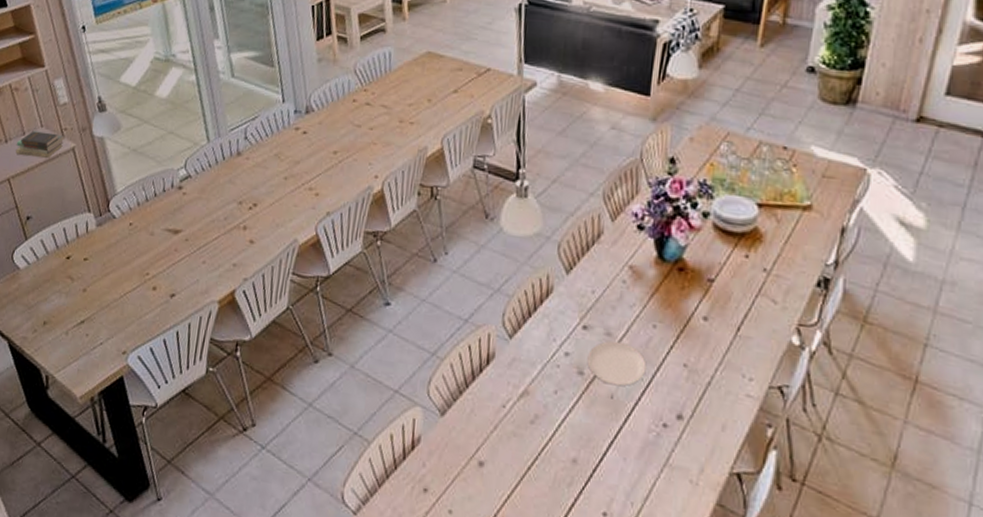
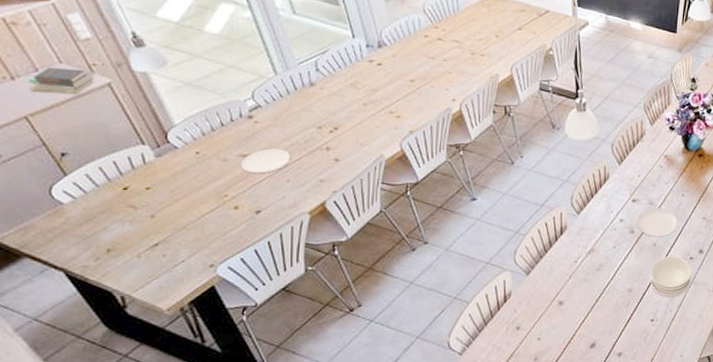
plate: none [164,223,210,252] -> present [240,148,290,174]
bowl: none [603,416,666,484] -> present [650,256,692,297]

